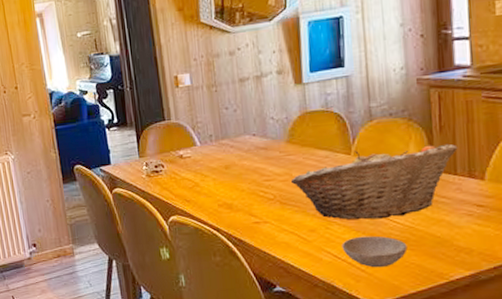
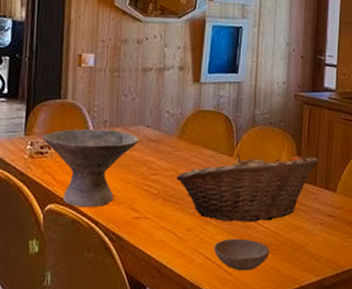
bowl: none [155,143,247,217] -> present [42,129,139,208]

